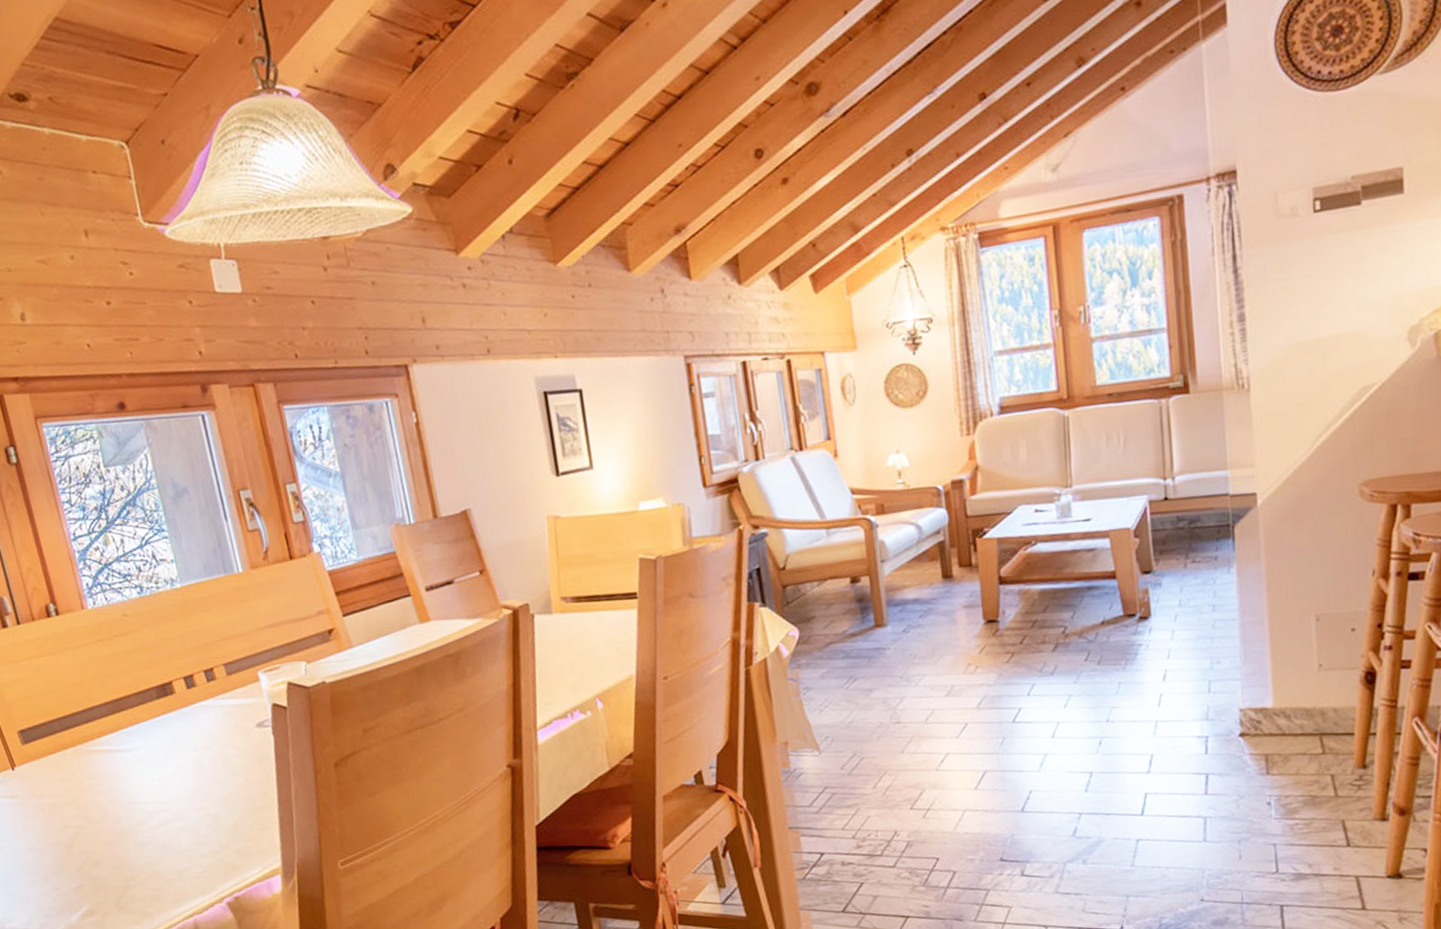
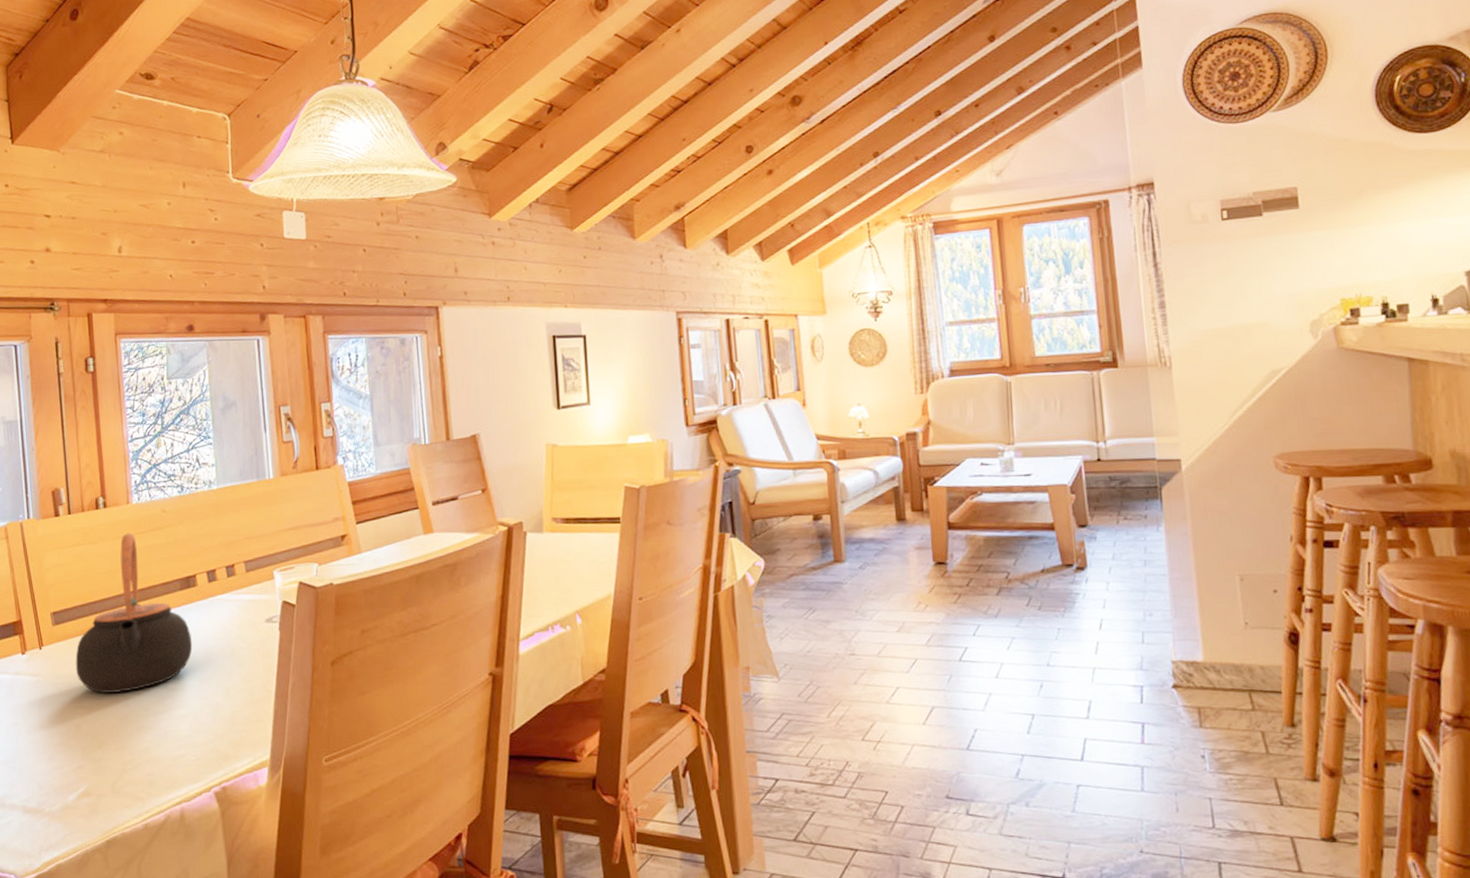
teapot: none [53,640,181,812] -> present [75,533,193,694]

